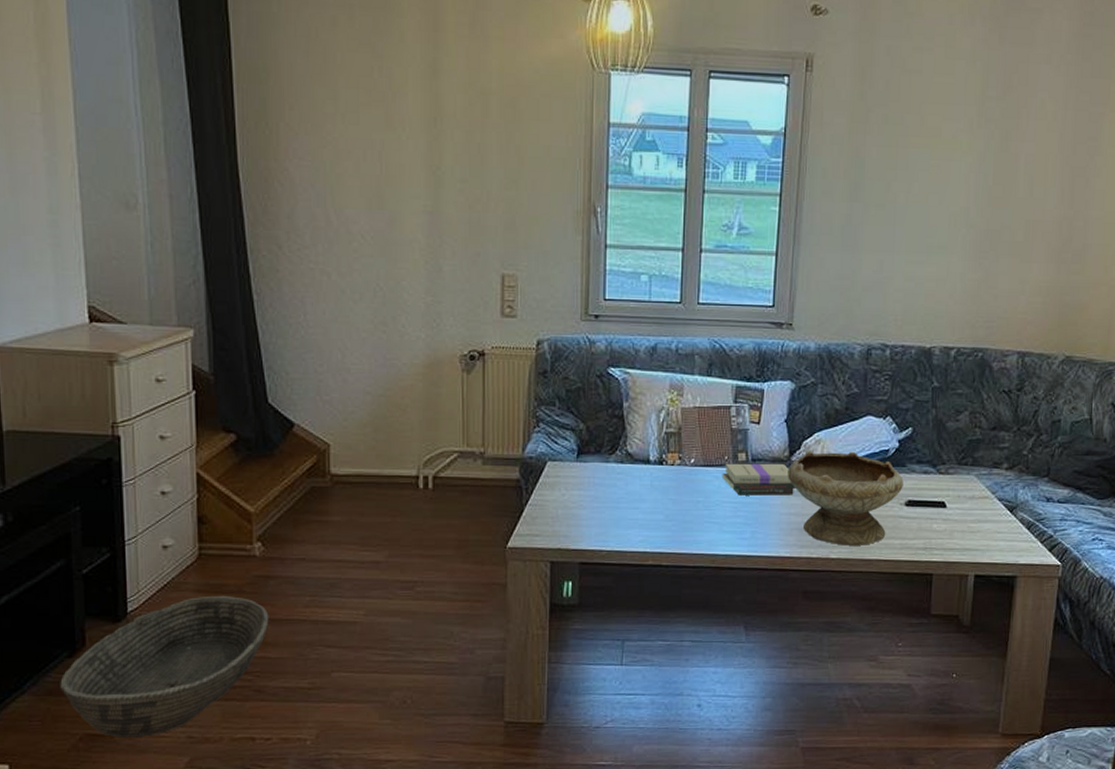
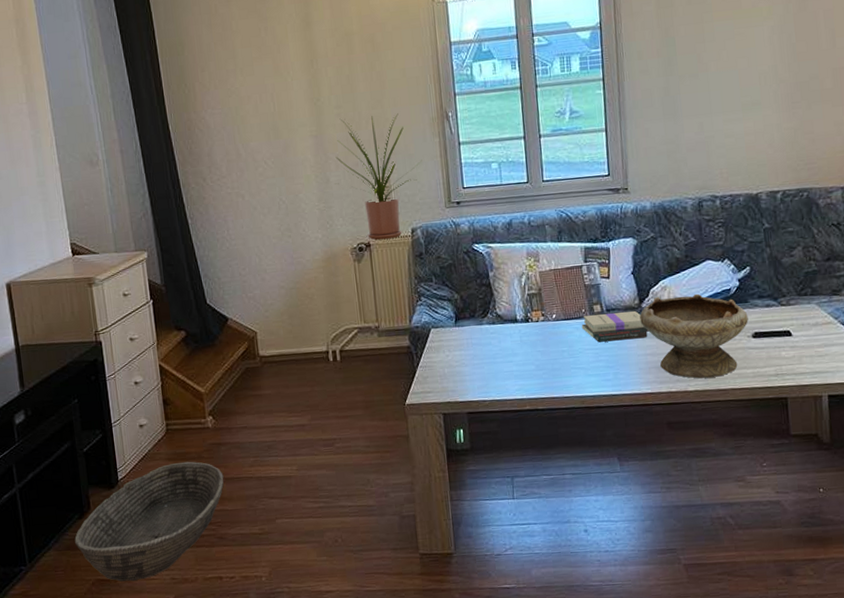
house plant: none [448,195,559,350] -> present [335,113,422,241]

